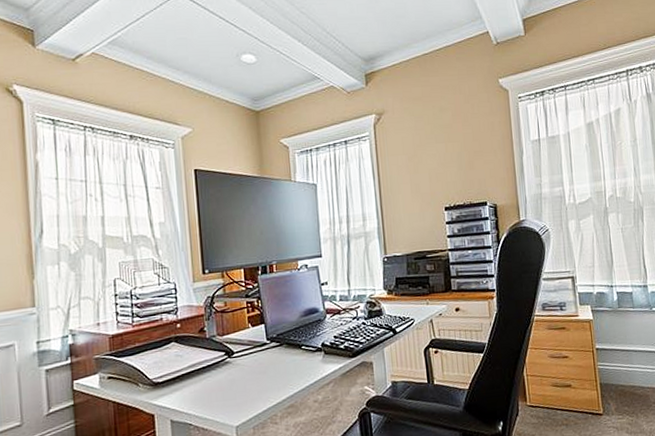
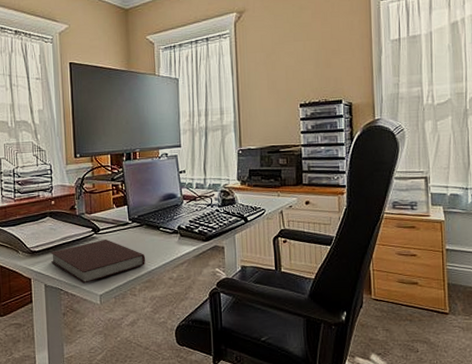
notebook: none [177,362,287,415] -> present [50,239,145,284]

